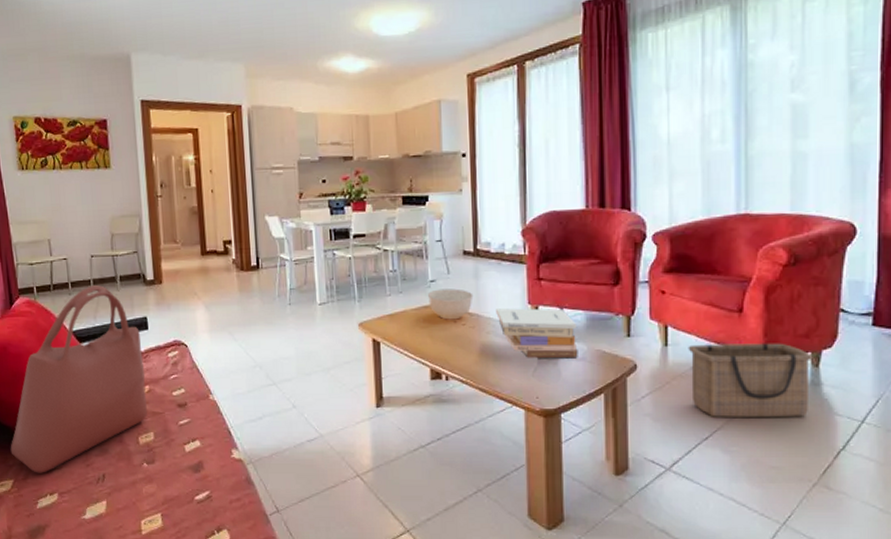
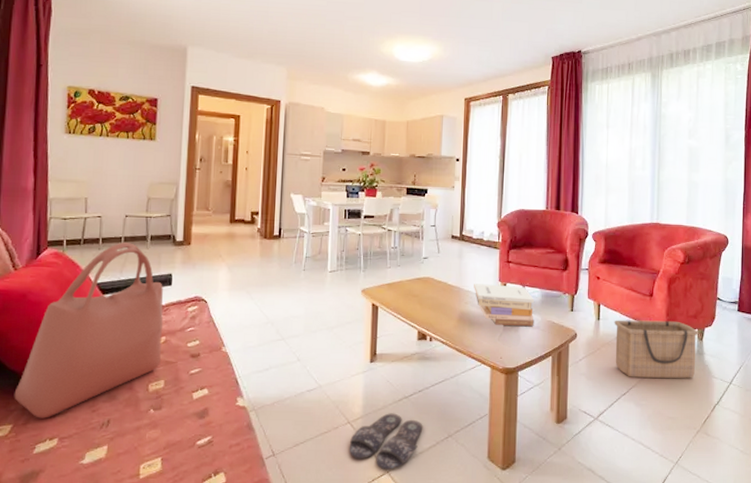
slippers: none [361,465,446,529] -> present [349,413,423,470]
bowl: present [428,288,474,320] -> none [421,265,457,291]

